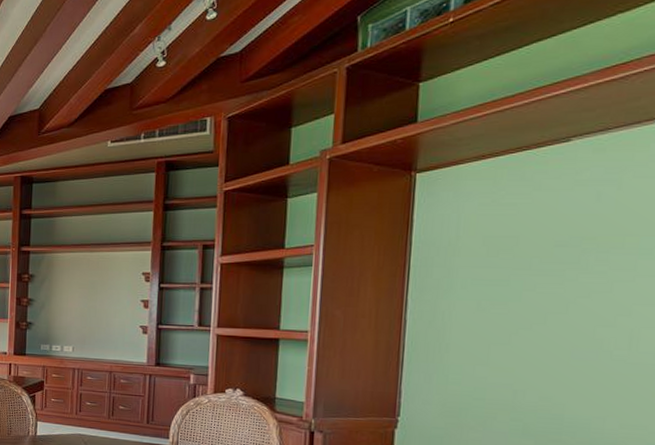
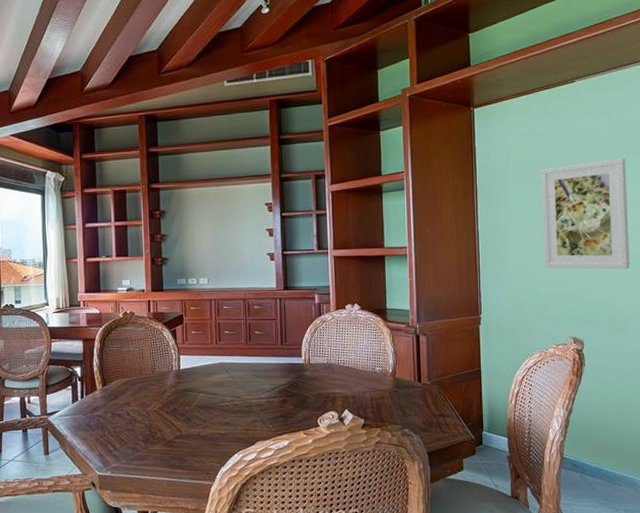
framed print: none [495,239,640,382] -> present [541,158,630,270]

